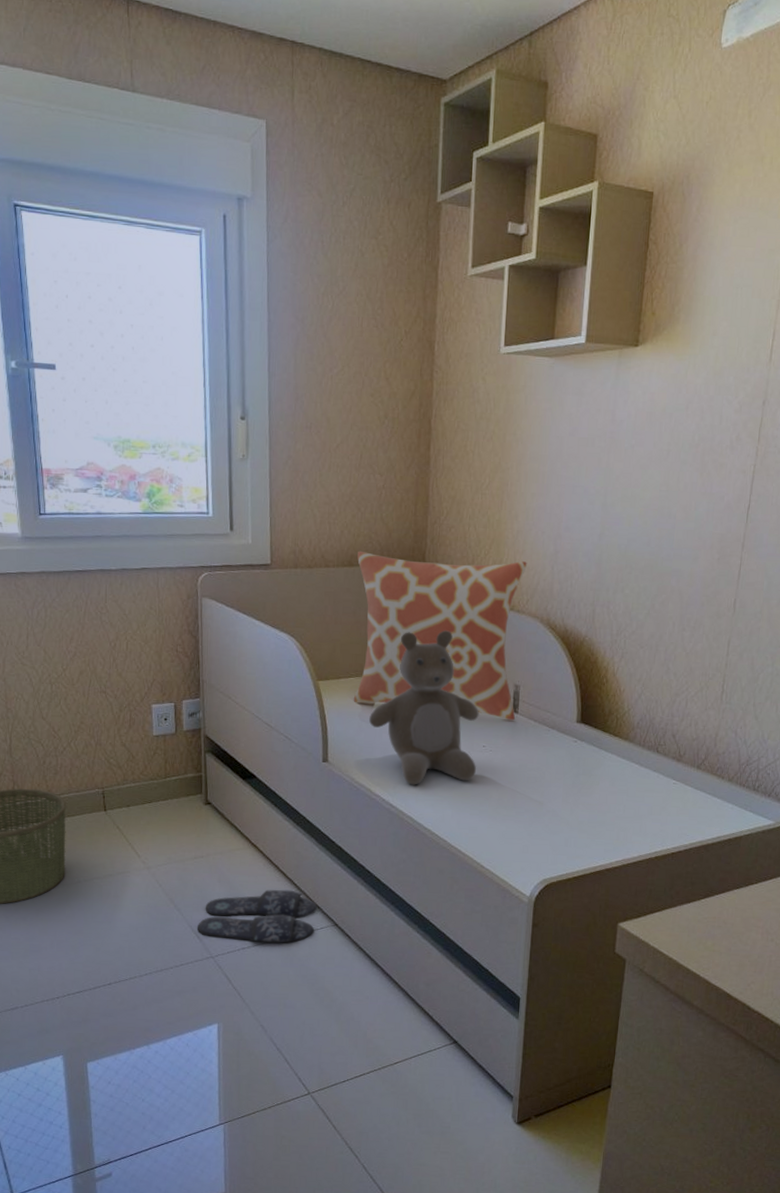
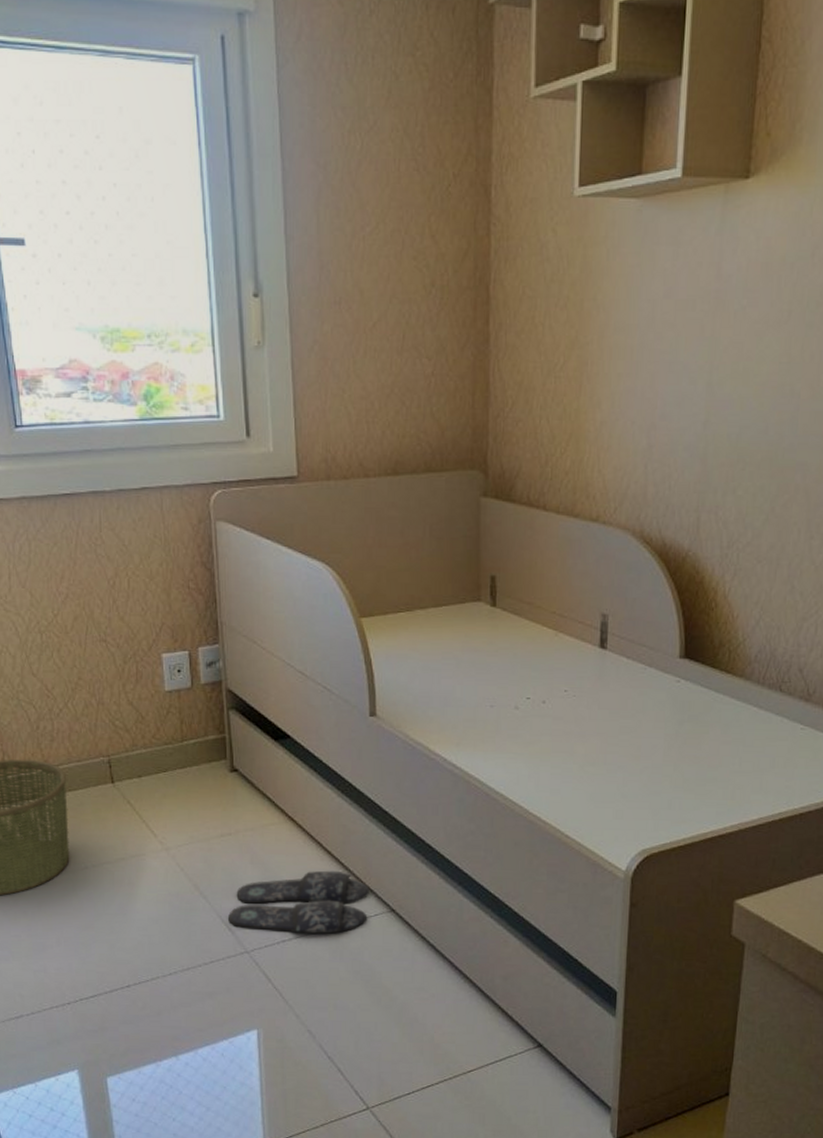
pillow: present [353,550,527,721] -> none [403,455,614,658]
teddy bear: present [369,630,479,785] -> none [425,550,559,741]

